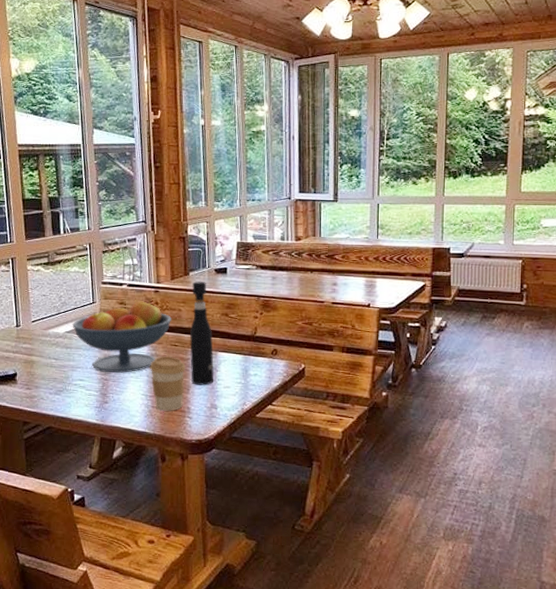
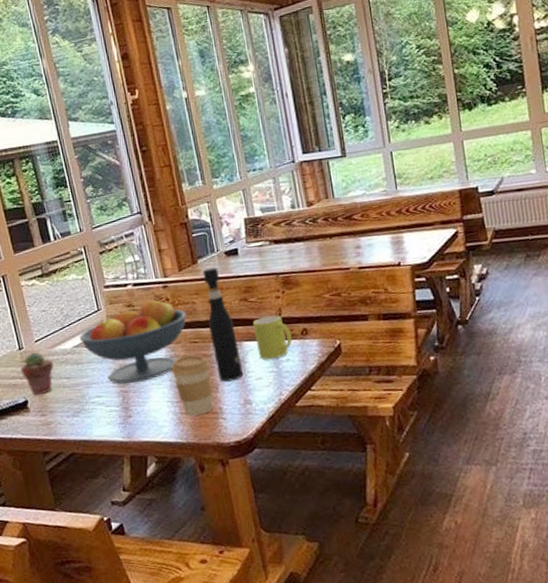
potted succulent: none [15,331,45,370] -> present [21,352,54,396]
mug: none [230,332,263,372] -> present [253,315,292,360]

